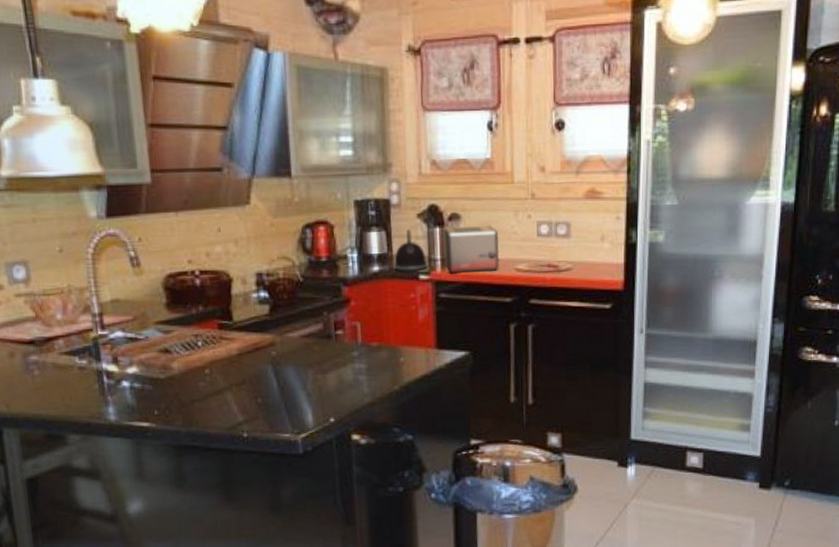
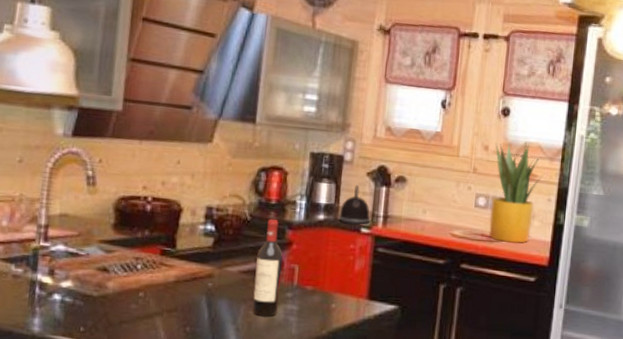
wine bottle: none [316,277,346,379] -> present [252,218,283,316]
toaster: present [442,225,500,274] -> none [385,187,440,235]
planter: none [552,156,611,271] -> present [489,142,545,244]

